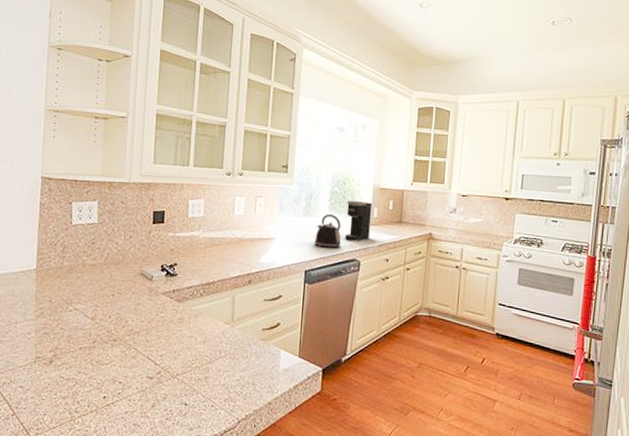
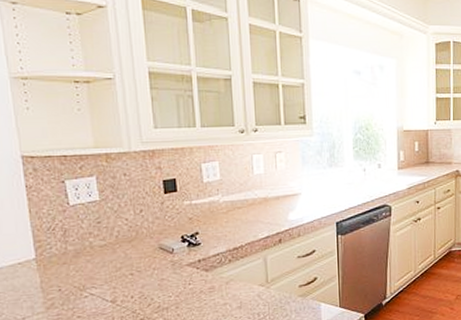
kettle: present [314,213,341,249] -> none [342,162,370,198]
coffee maker: present [345,200,373,241] -> none [372,145,399,187]

